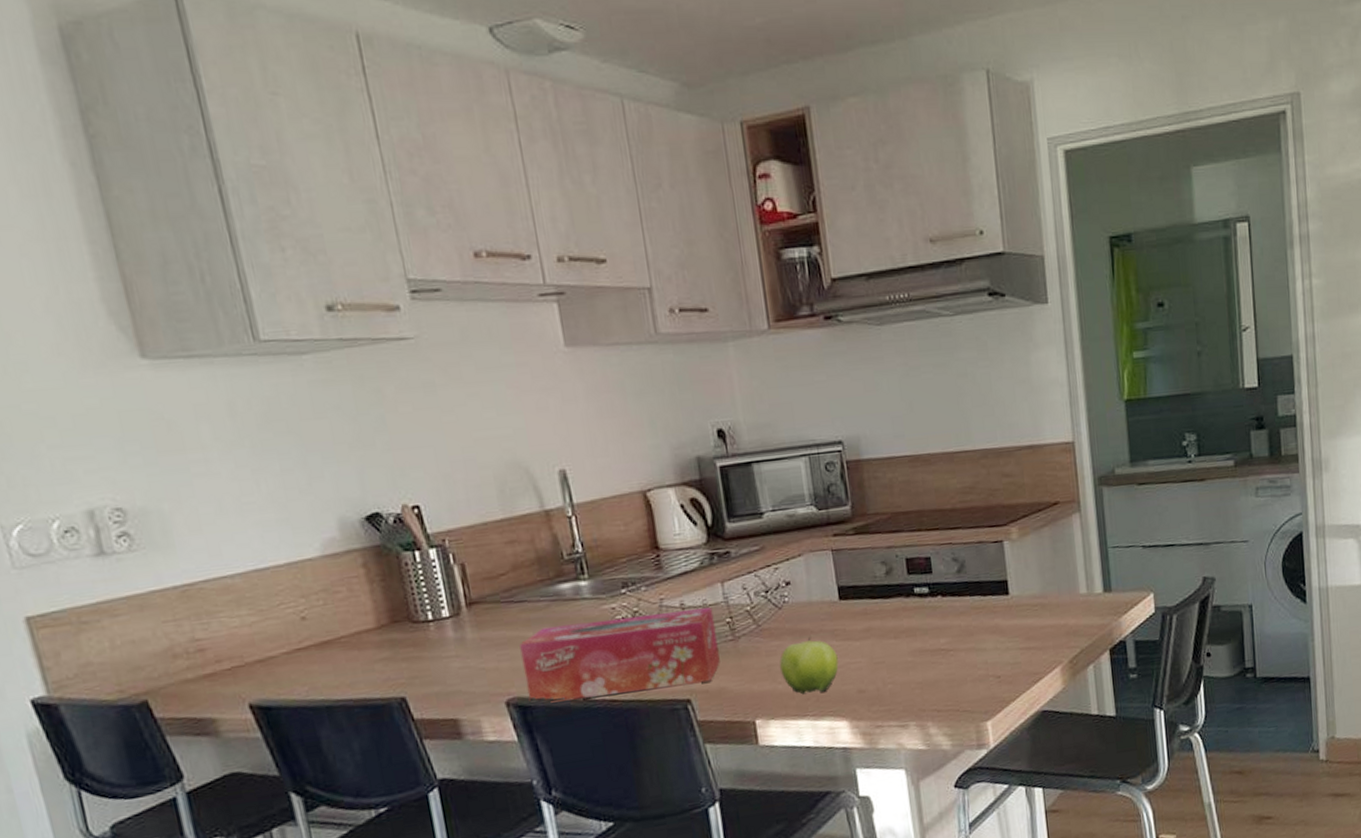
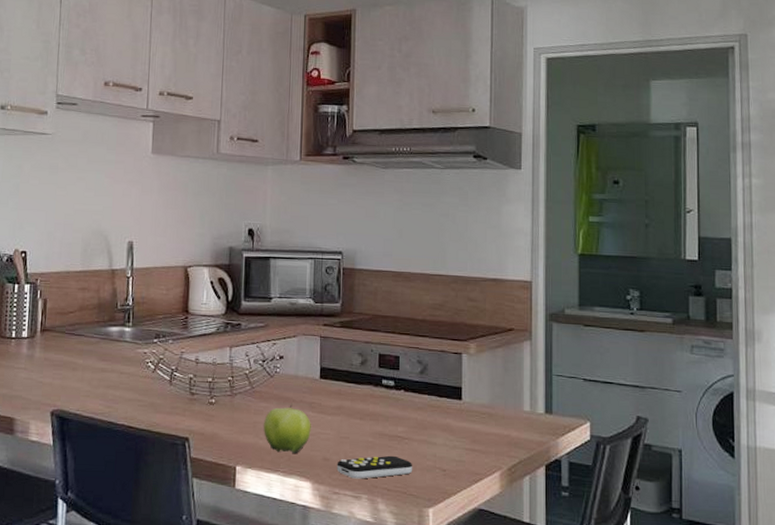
tissue box: present [519,607,720,703] -> none [68,358,219,426]
remote control: none [874,671,964,707] -> present [336,455,413,479]

